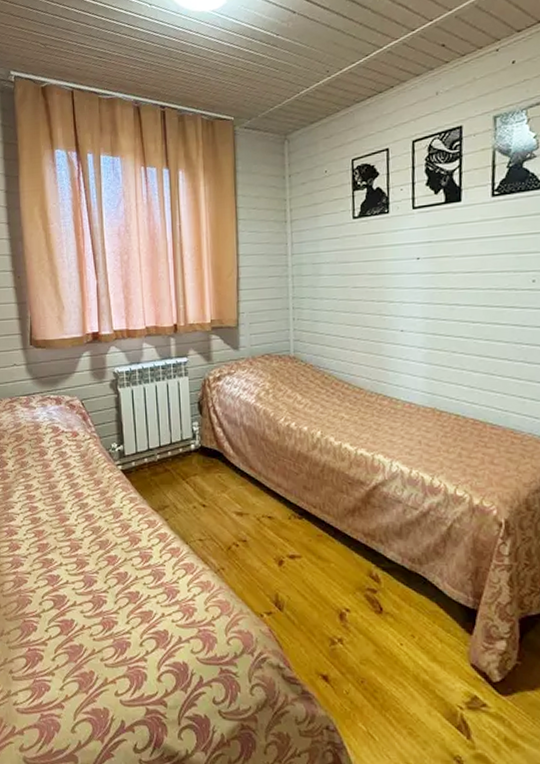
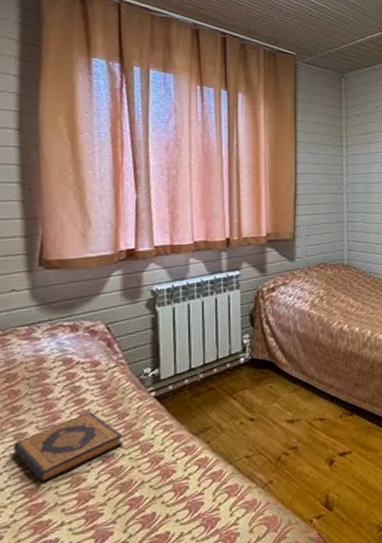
hardback book: none [24,475,99,528] -> present [13,411,123,483]

